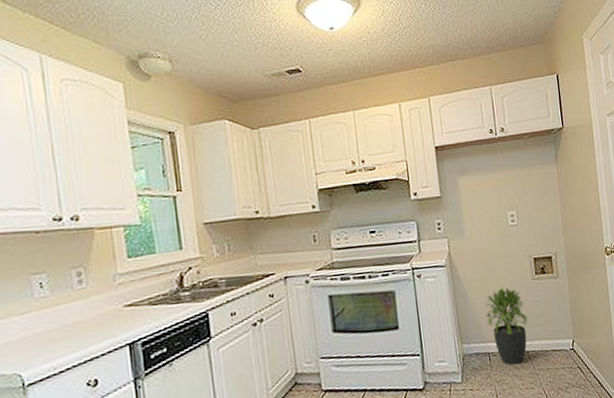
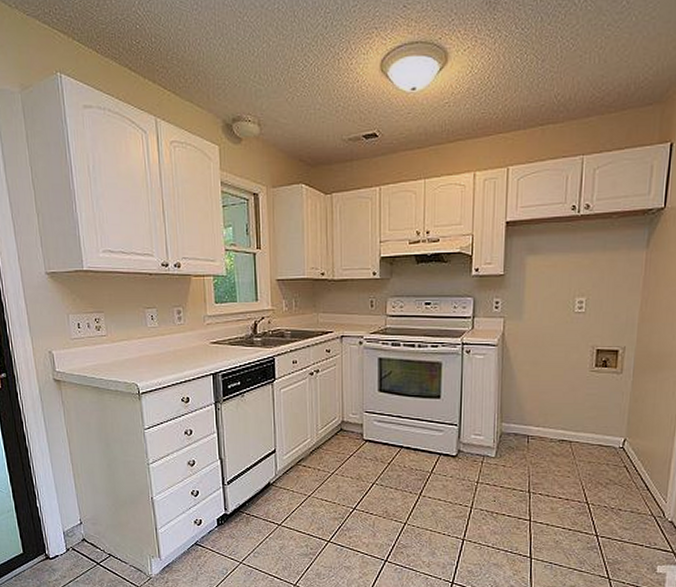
potted plant: present [485,287,528,365] -> none [532,375,578,452]

